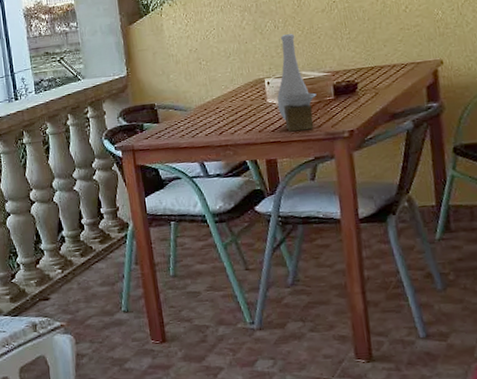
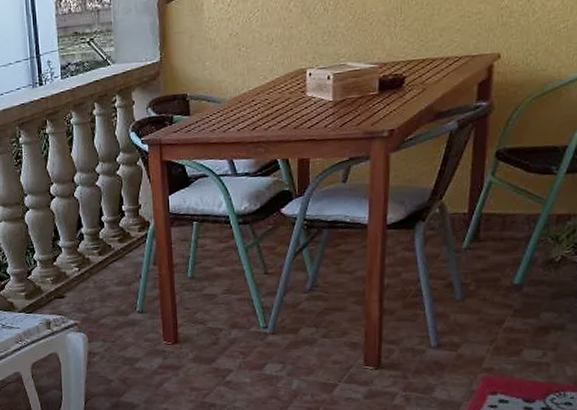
vase: present [277,34,316,132] -> none [317,18,360,130]

